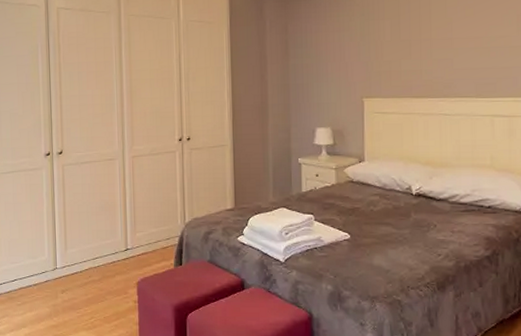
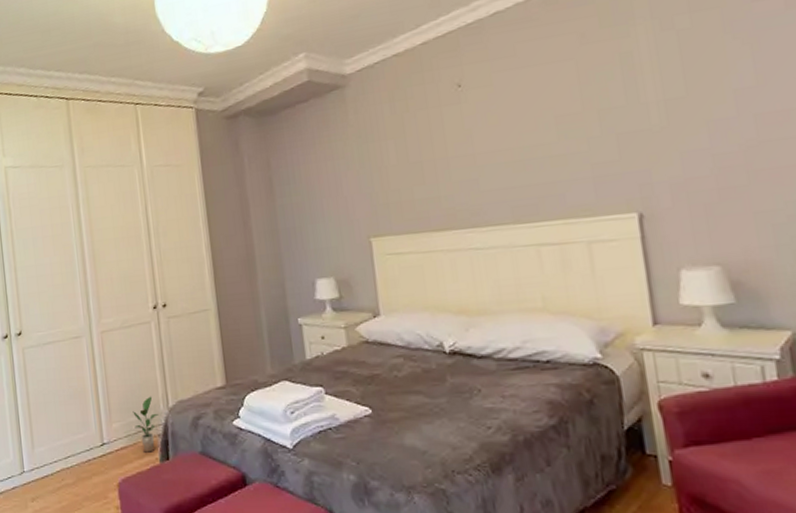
potted plant: none [154,212,176,258] -> present [133,396,159,453]

